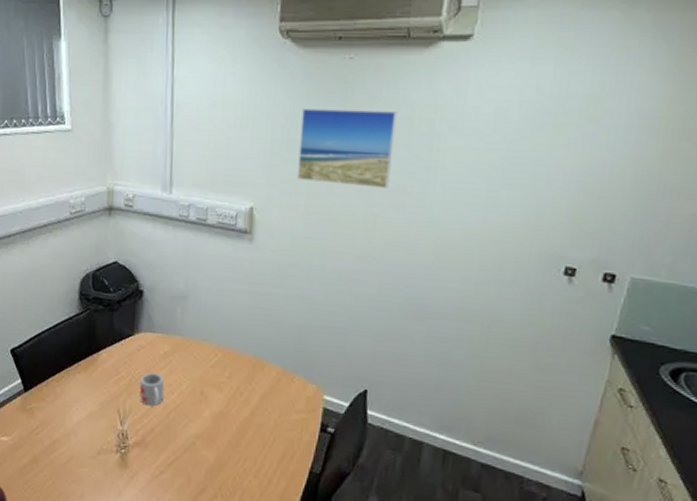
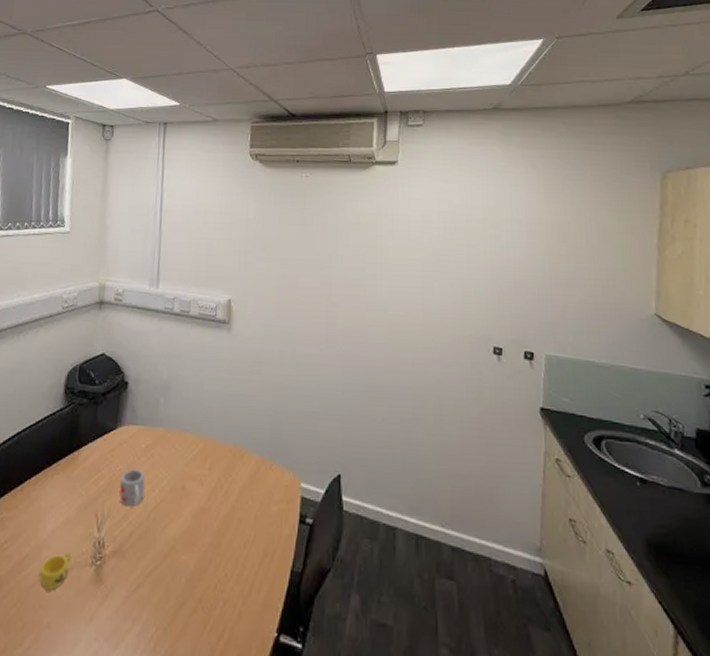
cup: none [70,440,98,469] -> present [39,552,72,590]
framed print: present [297,108,398,189] -> none [268,215,346,282]

